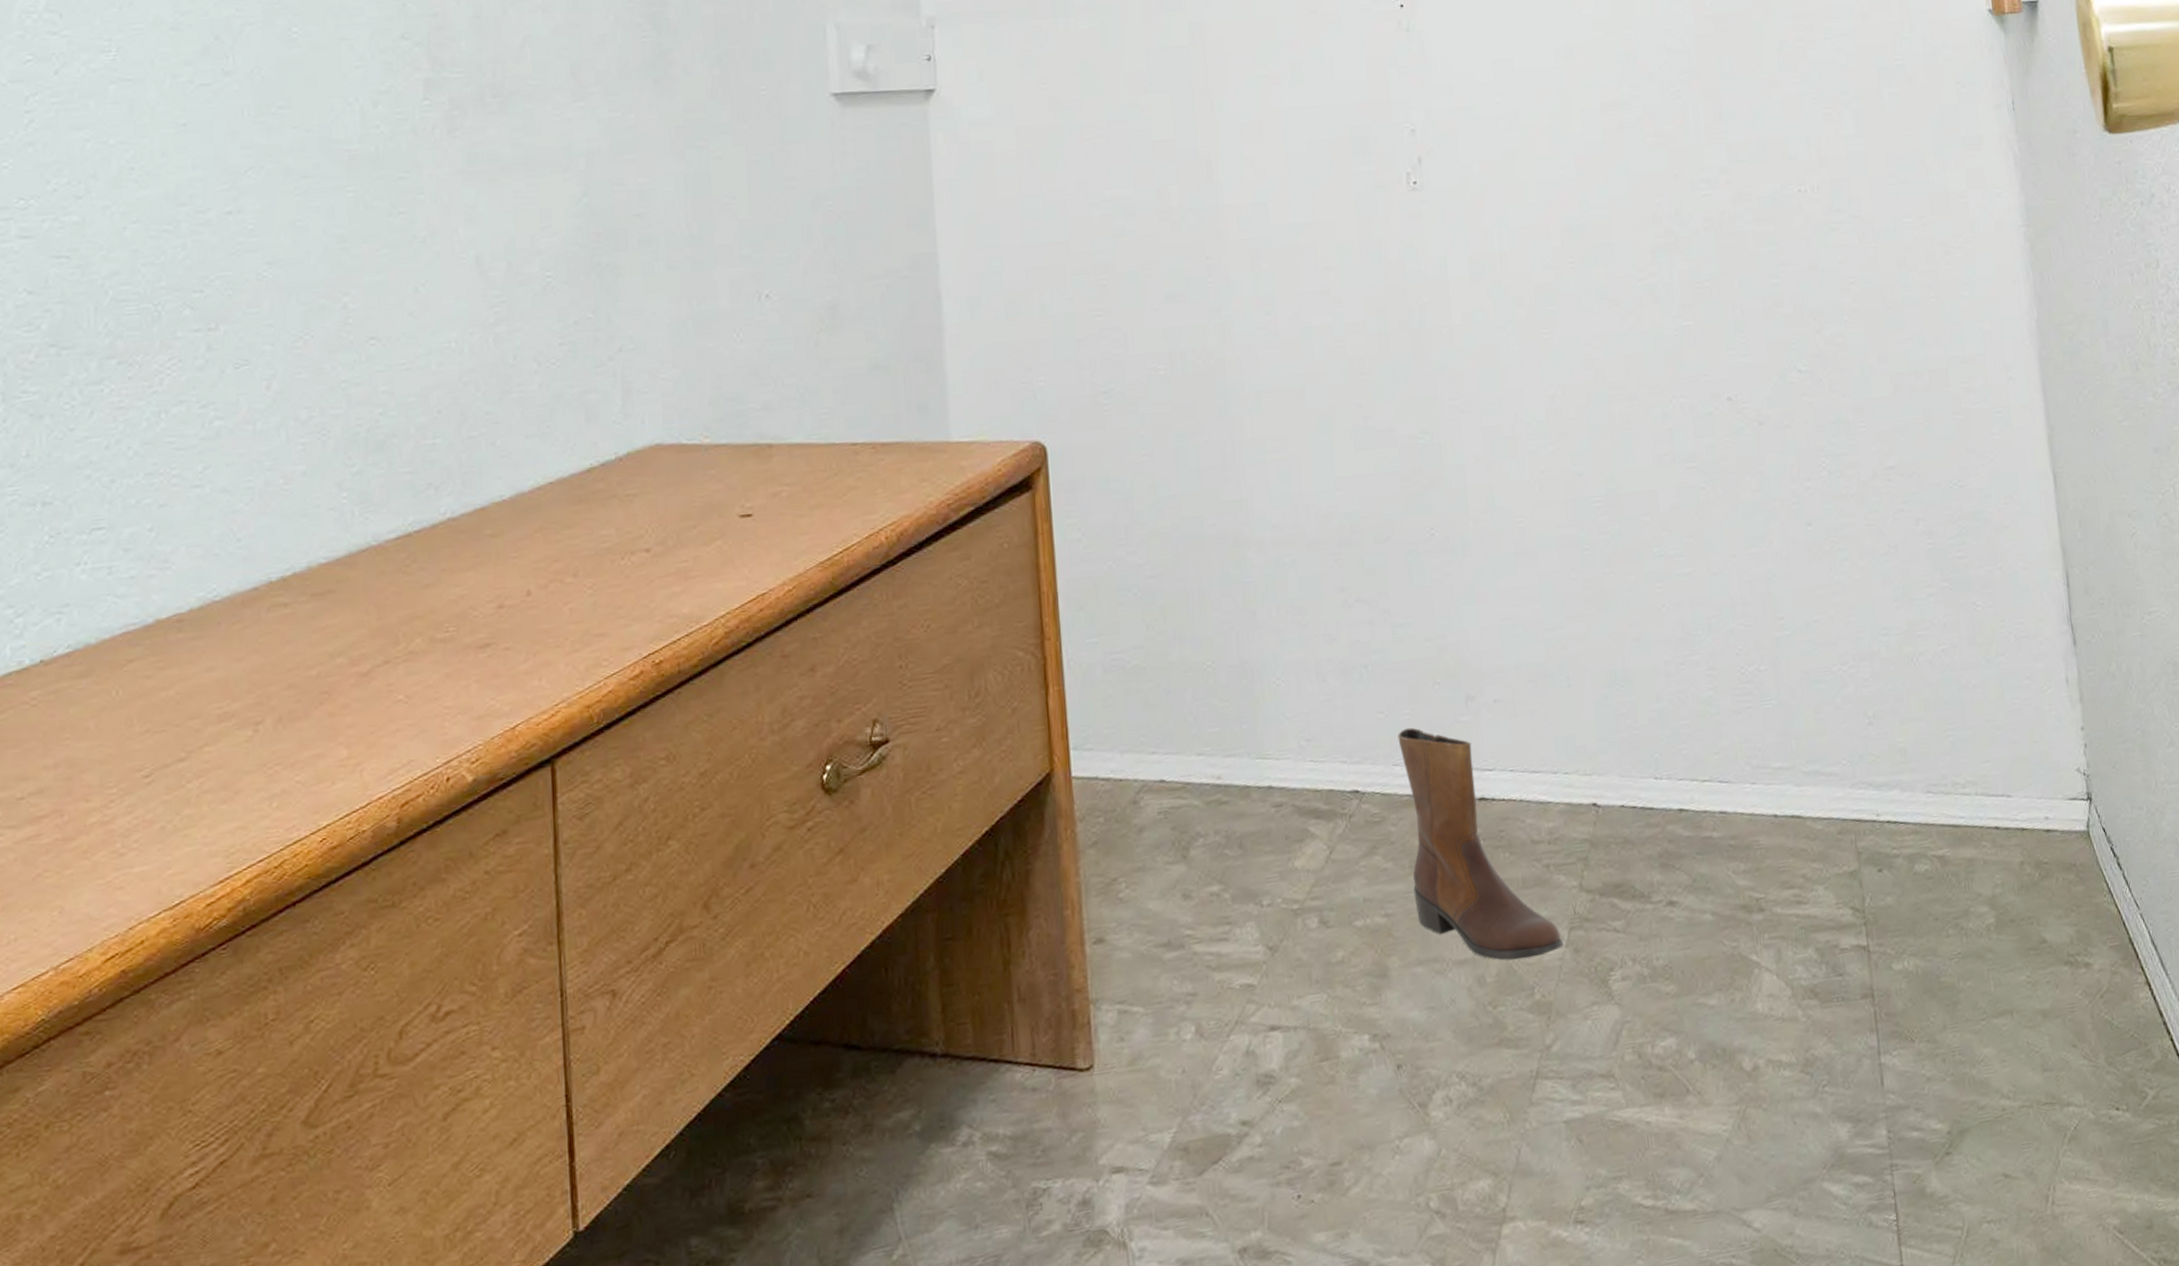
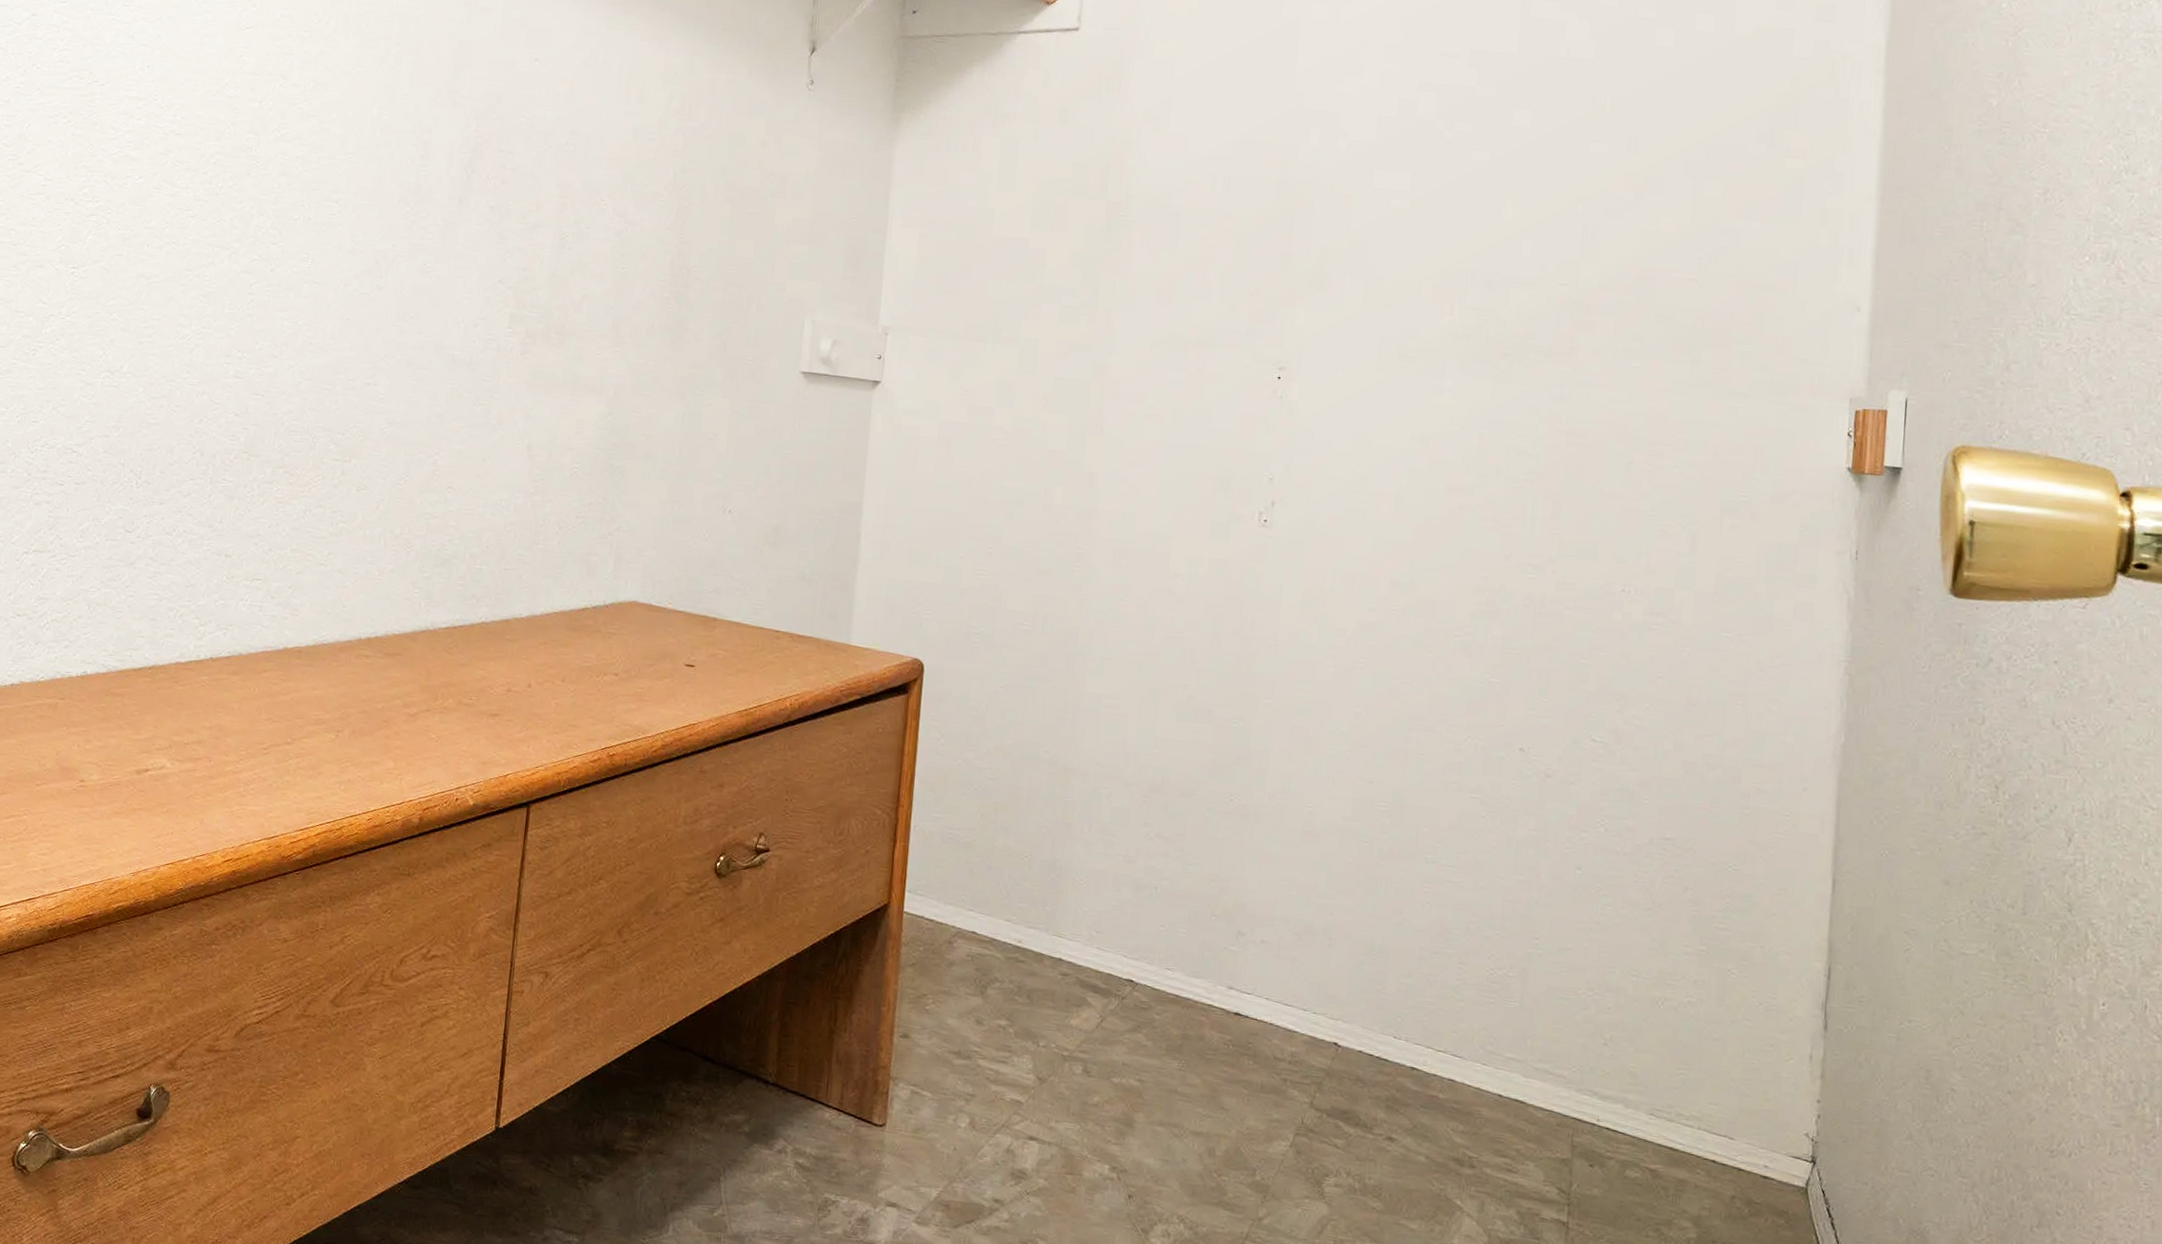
boot: present [1398,727,1564,961] -> none [1165,943,1289,1148]

